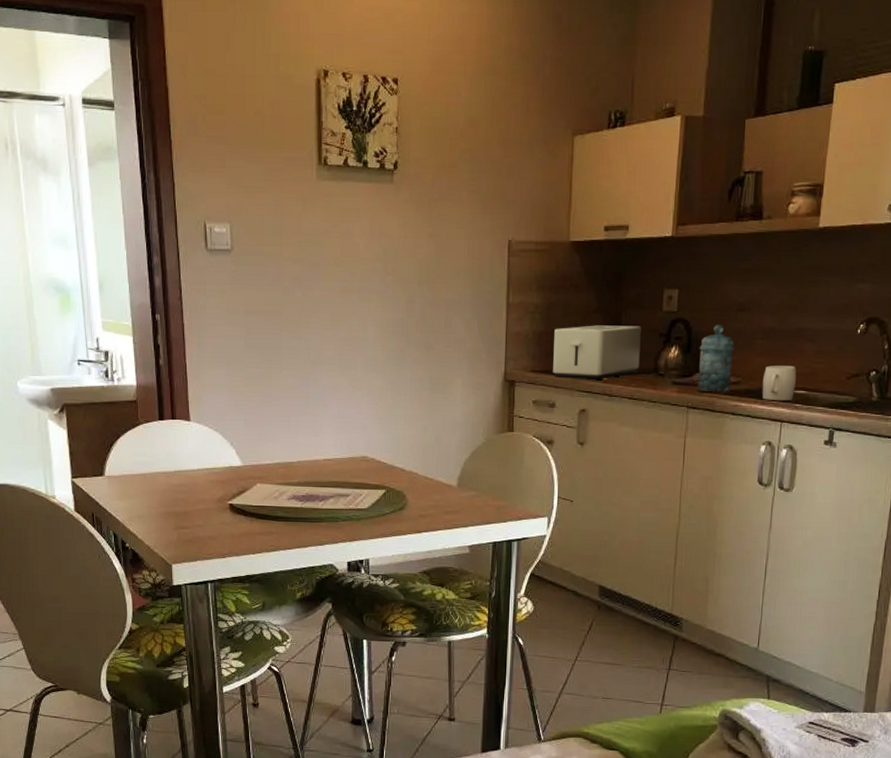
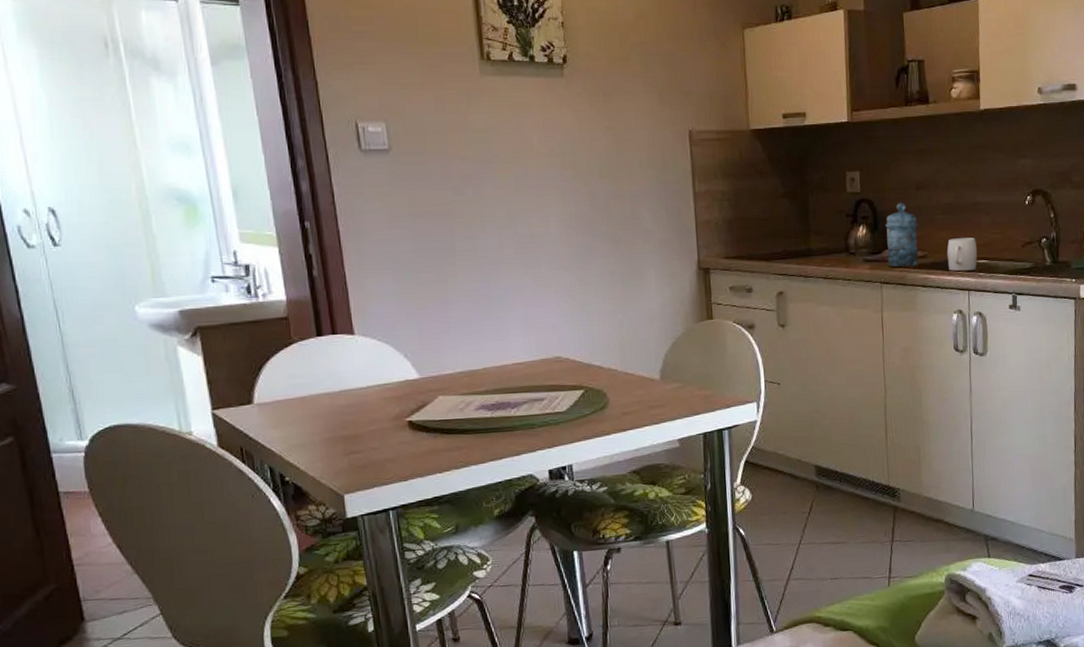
toaster: present [552,325,641,381] -> none [744,208,831,263]

